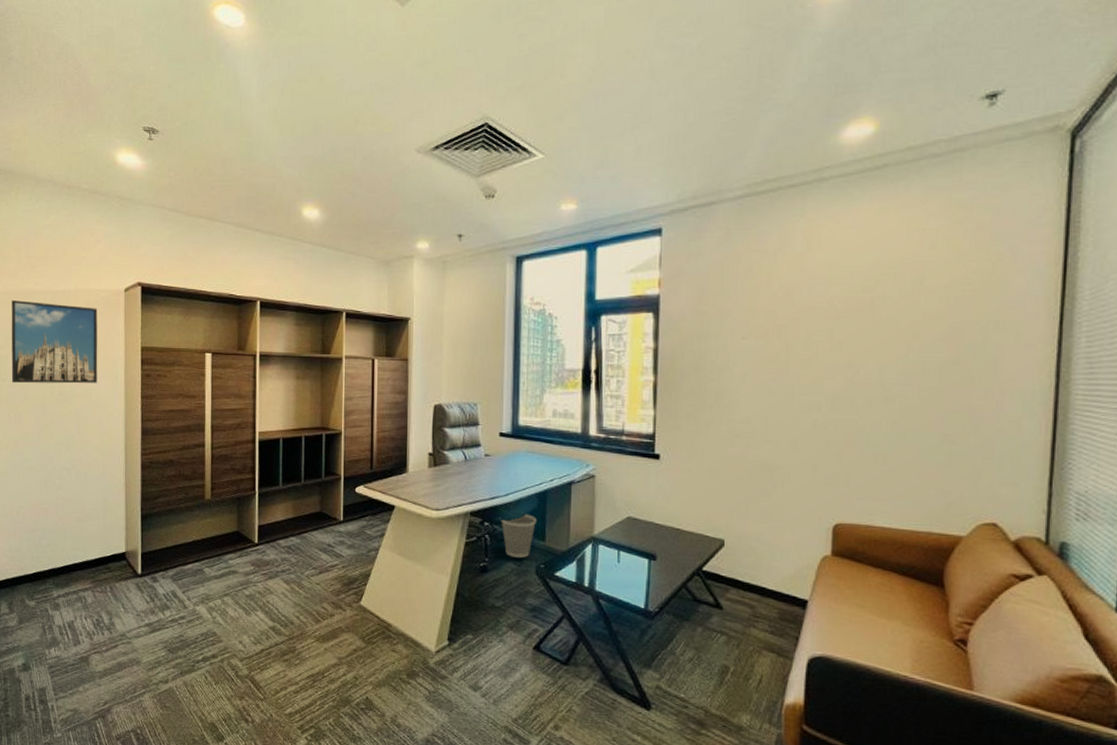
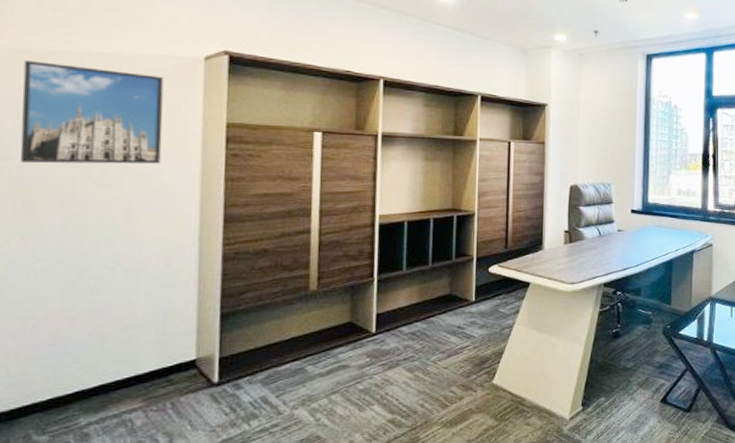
wastebasket: present [500,514,536,558] -> none [631,281,663,321]

